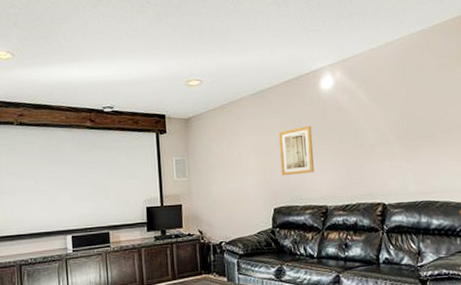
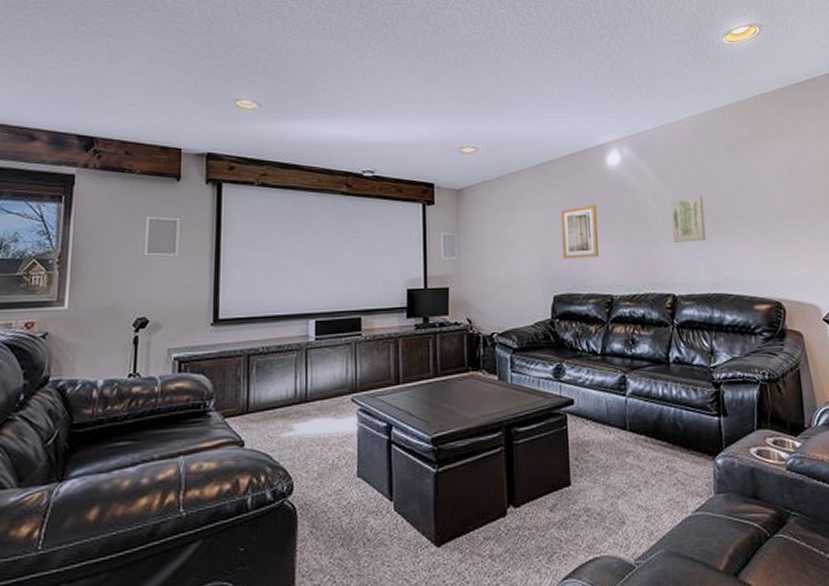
wall art: none [380,112,415,156] -> present [670,196,706,242]

